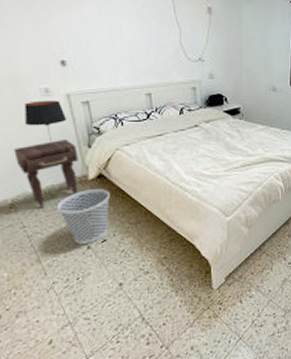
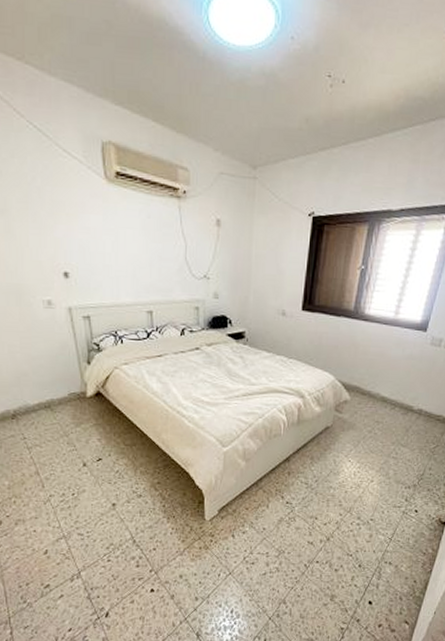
nightstand: present [14,140,78,209] -> none [17,354,78,422]
table lamp: present [24,100,68,147] -> none [28,312,68,361]
wastebasket: present [58,189,110,244] -> none [56,407,107,461]

